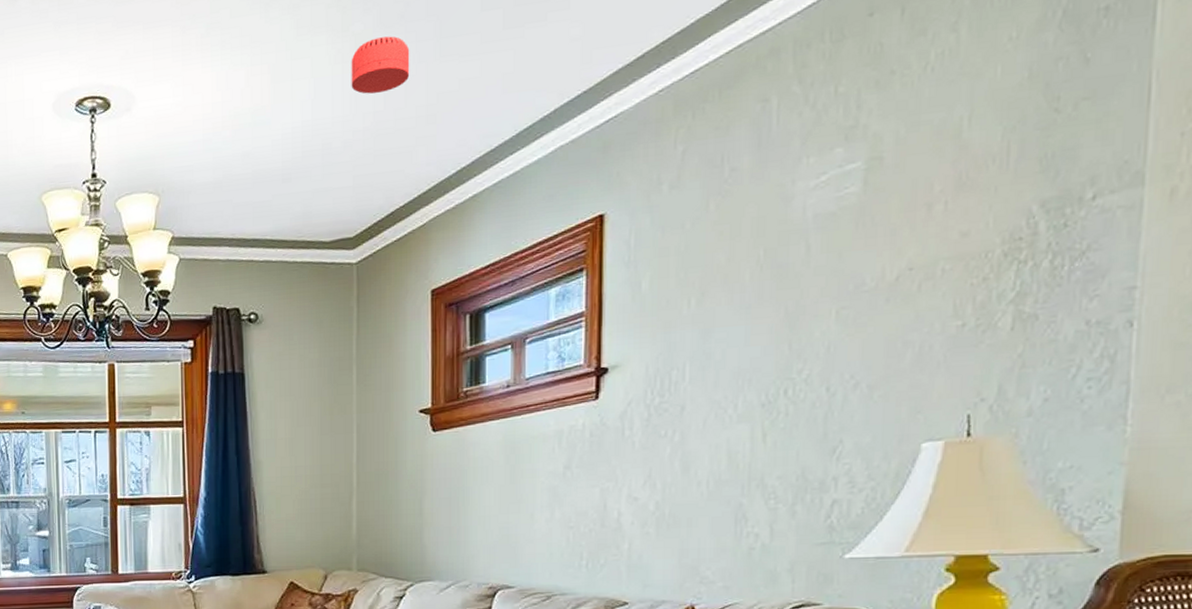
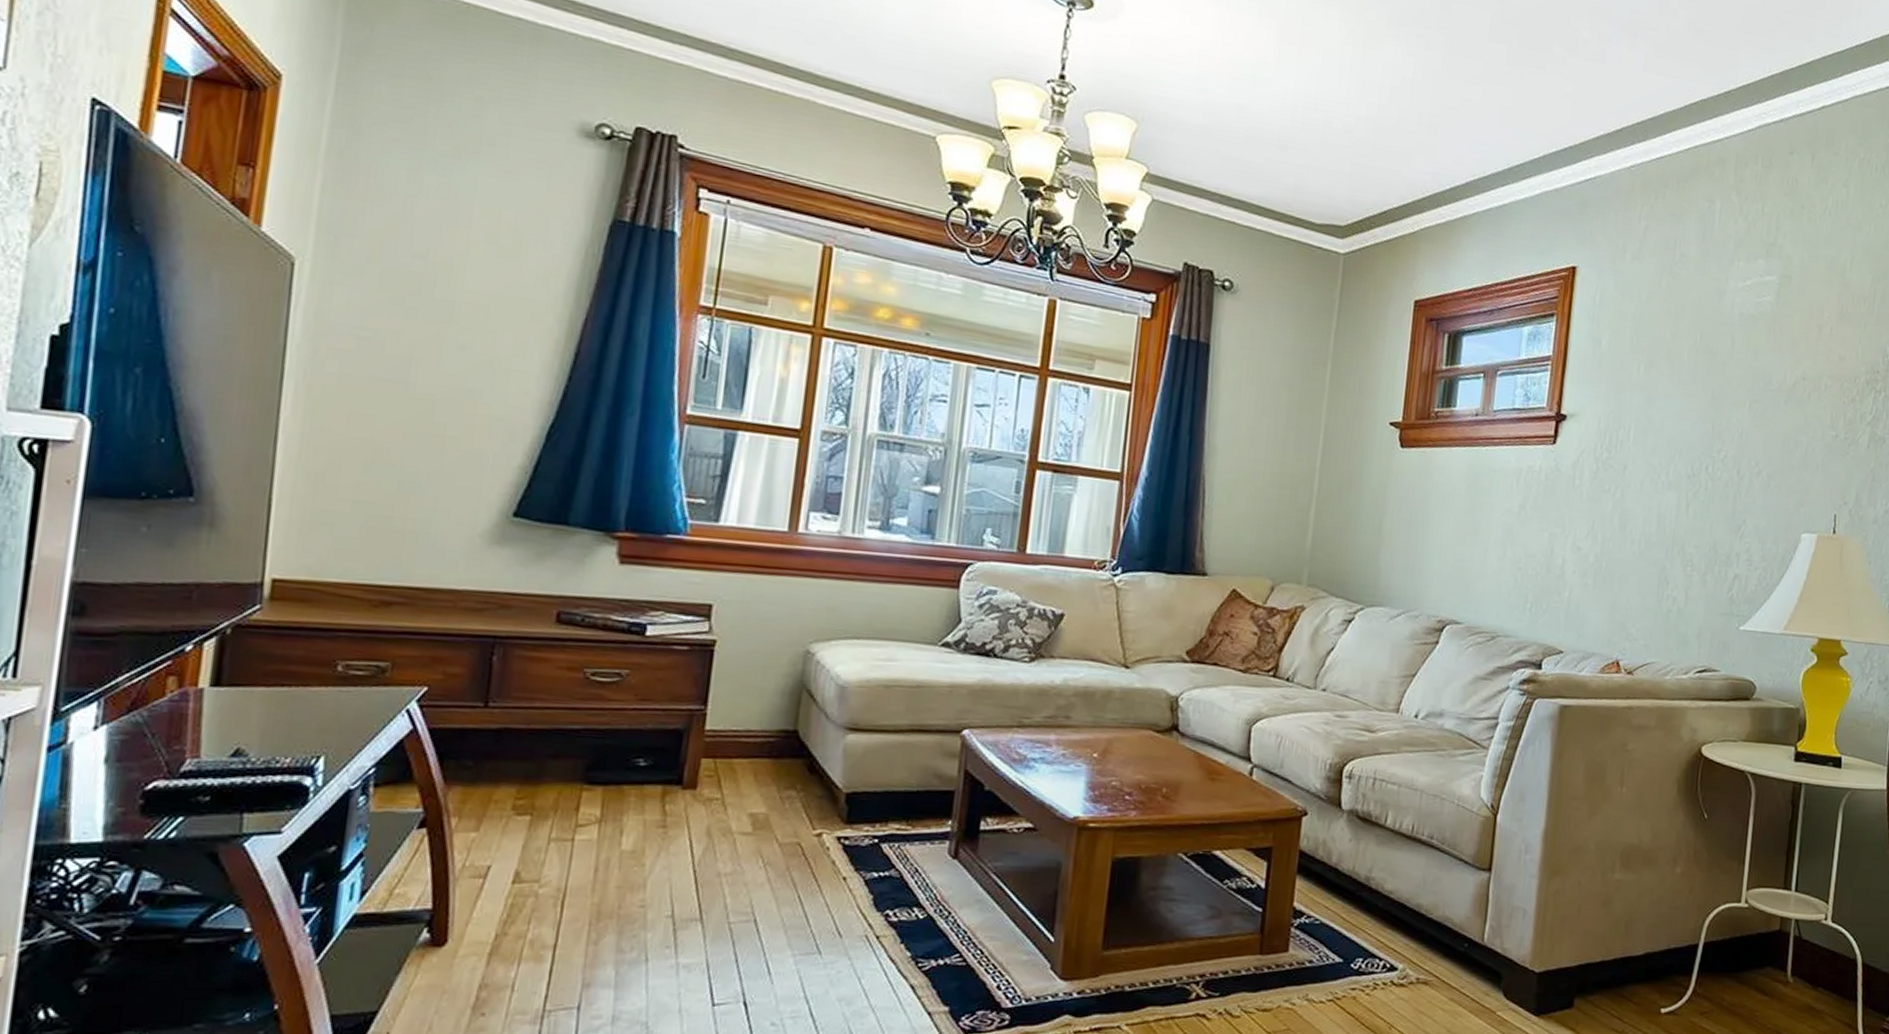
smoke detector: present [351,36,410,94] -> none [1359,31,1420,88]

